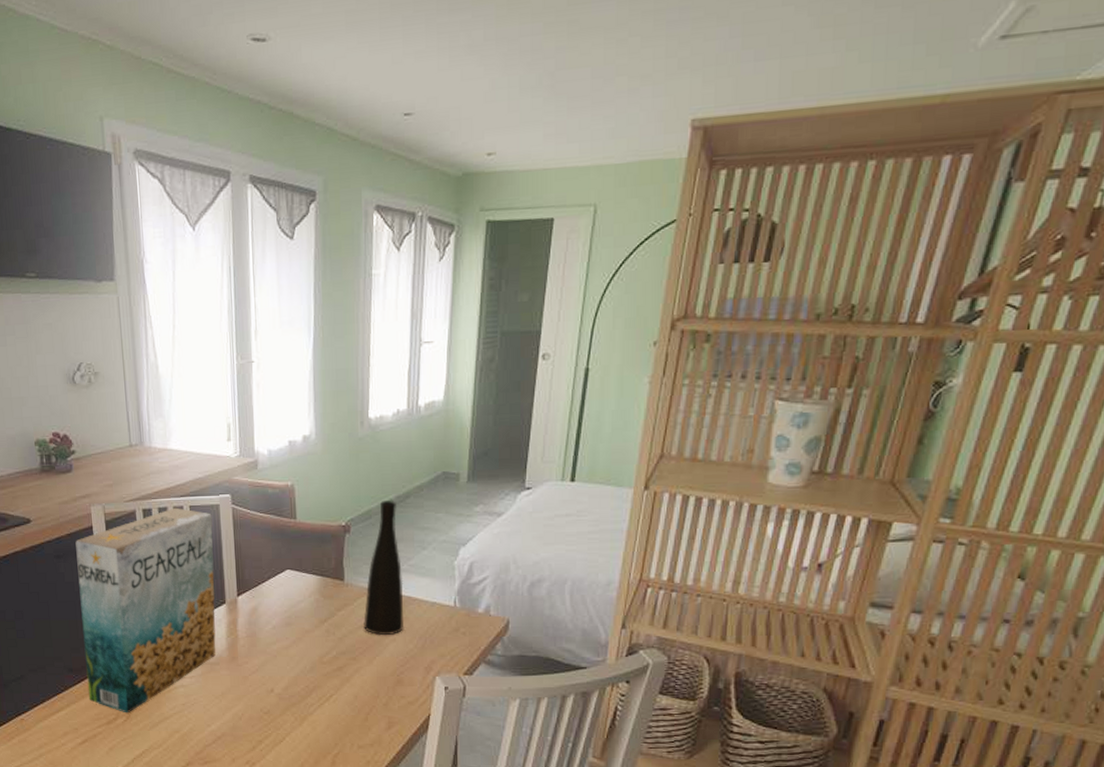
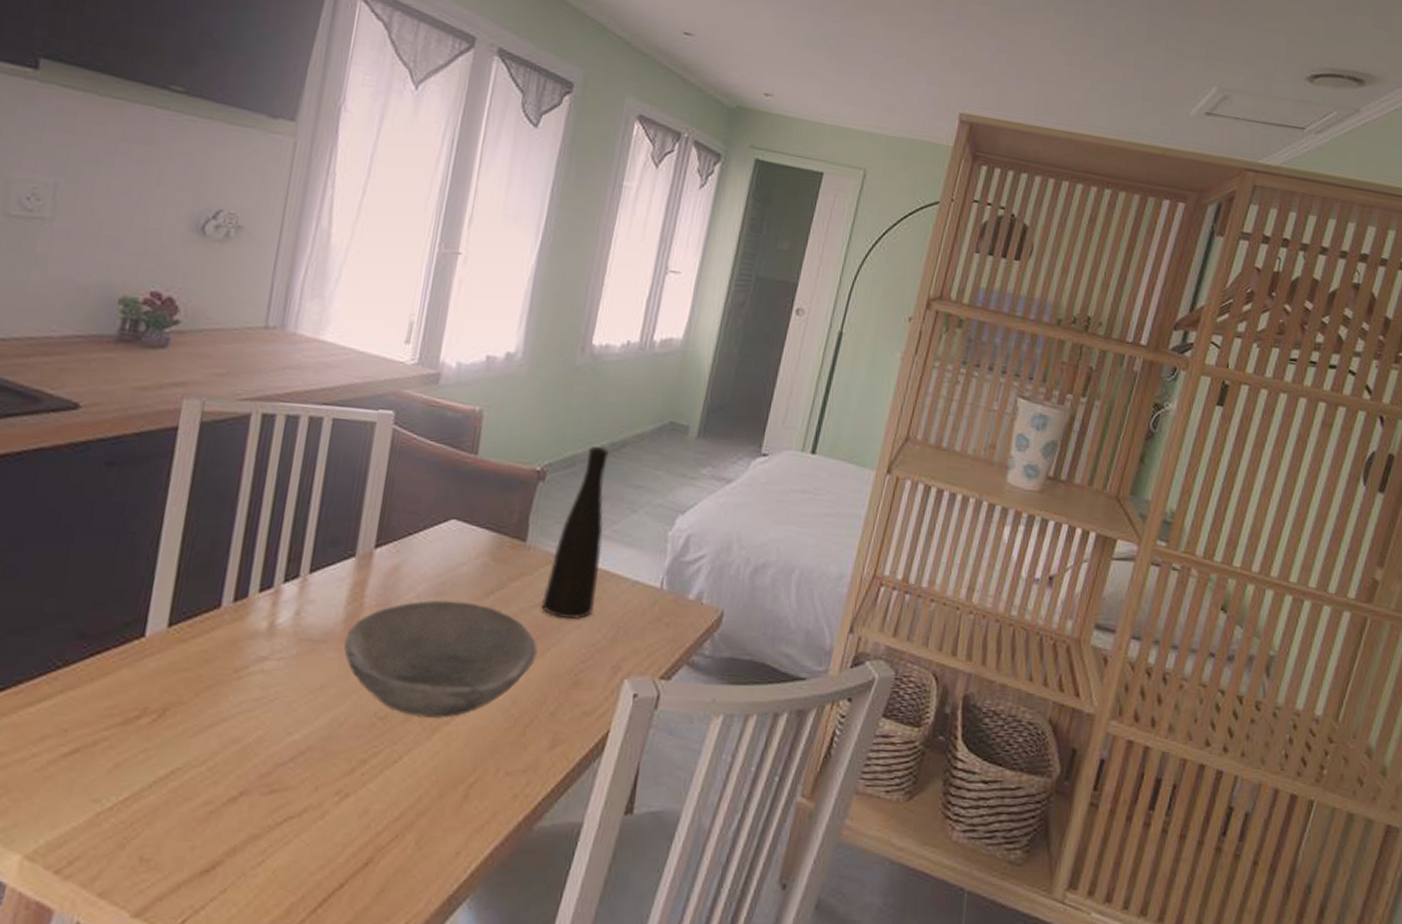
cereal box: present [75,507,216,713] -> none [101,417,363,709]
bowl: none [231,629,366,711] -> present [344,600,538,718]

